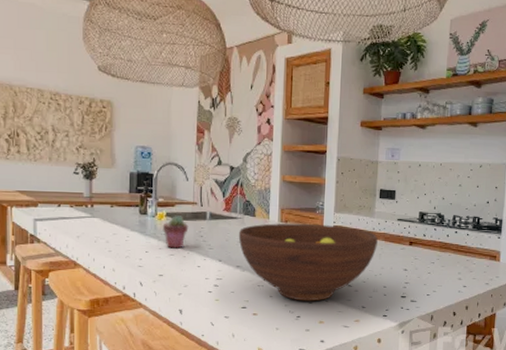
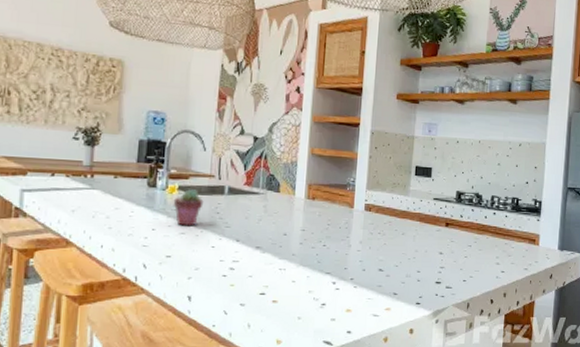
fruit bowl: present [238,223,378,301] -> none [259,200,412,287]

